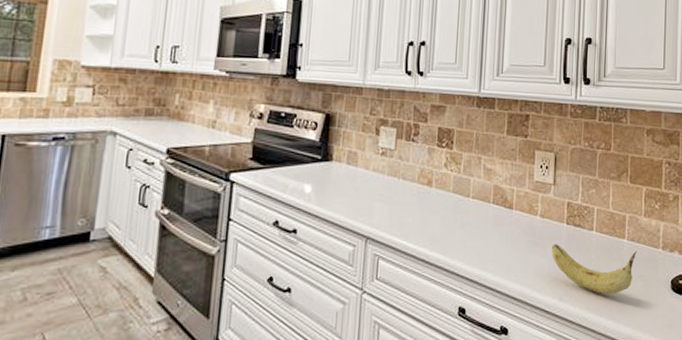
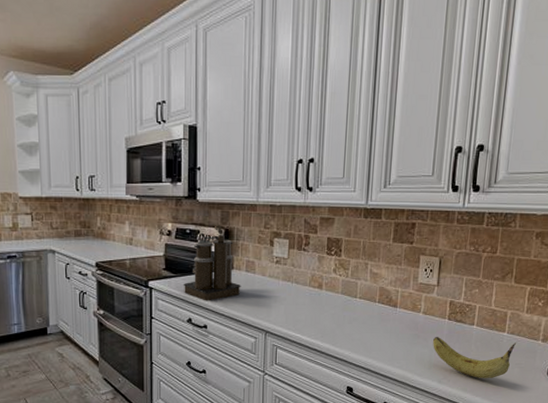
coffee maker: none [271,107,341,199] -> present [183,224,241,301]

